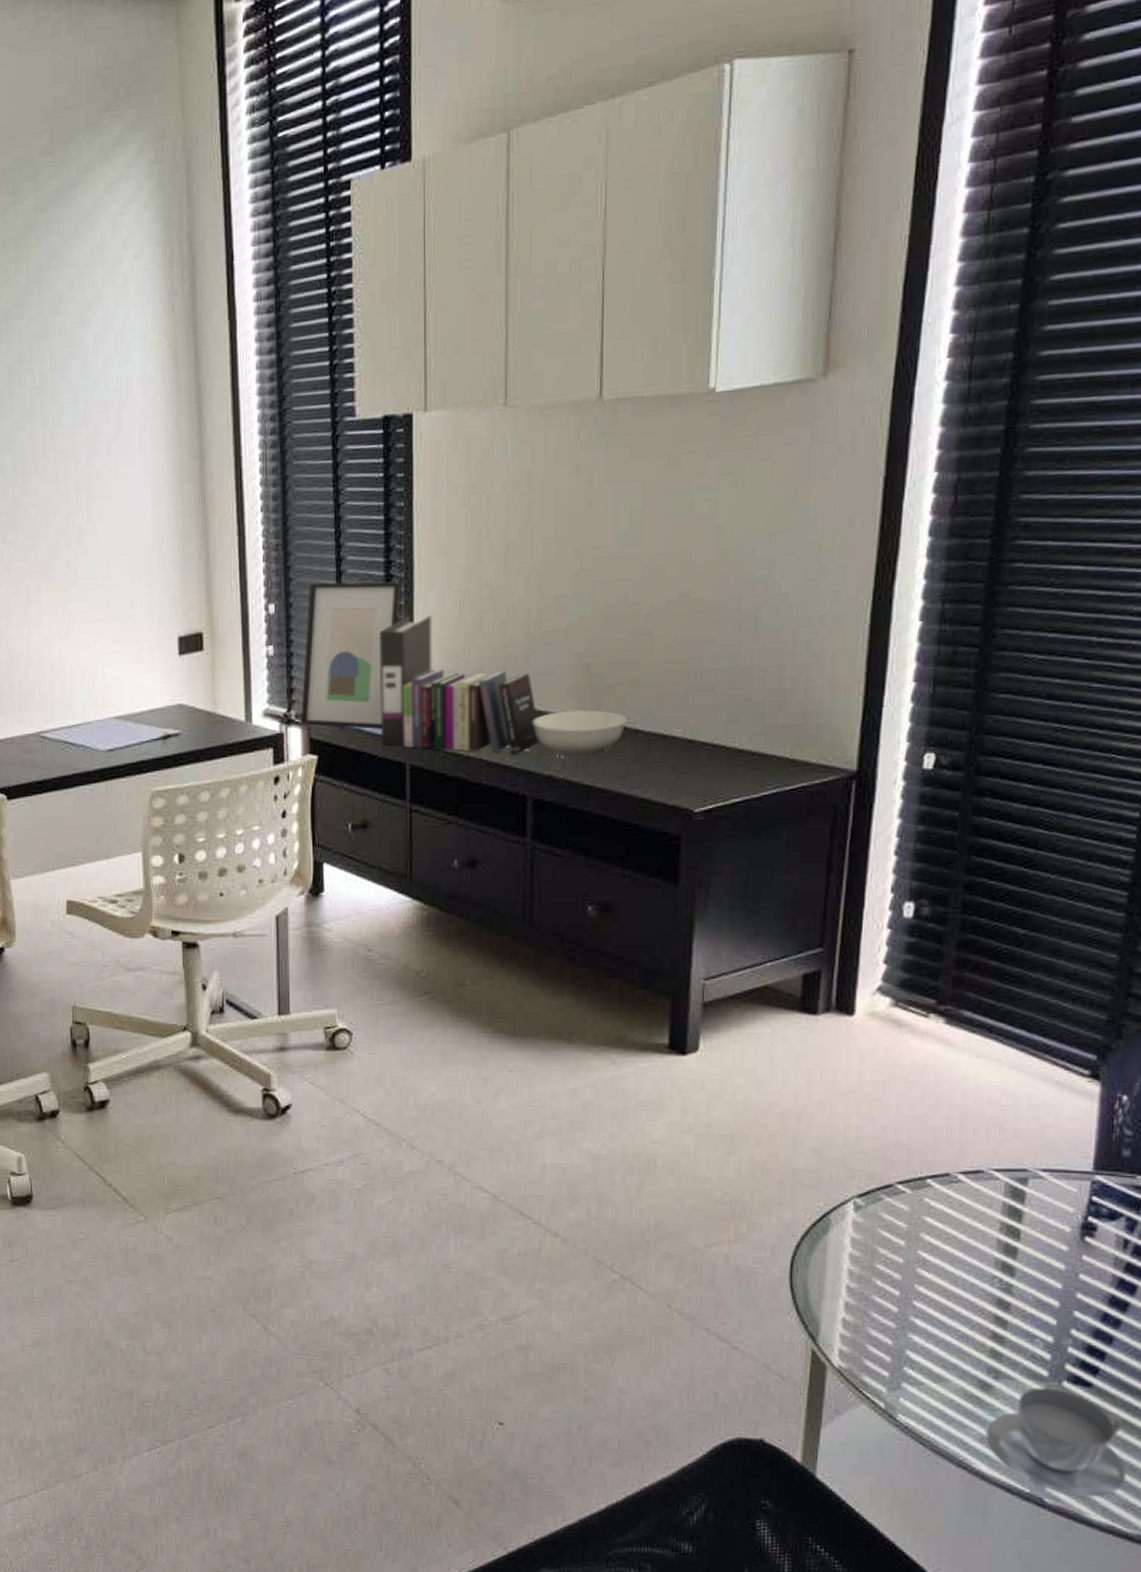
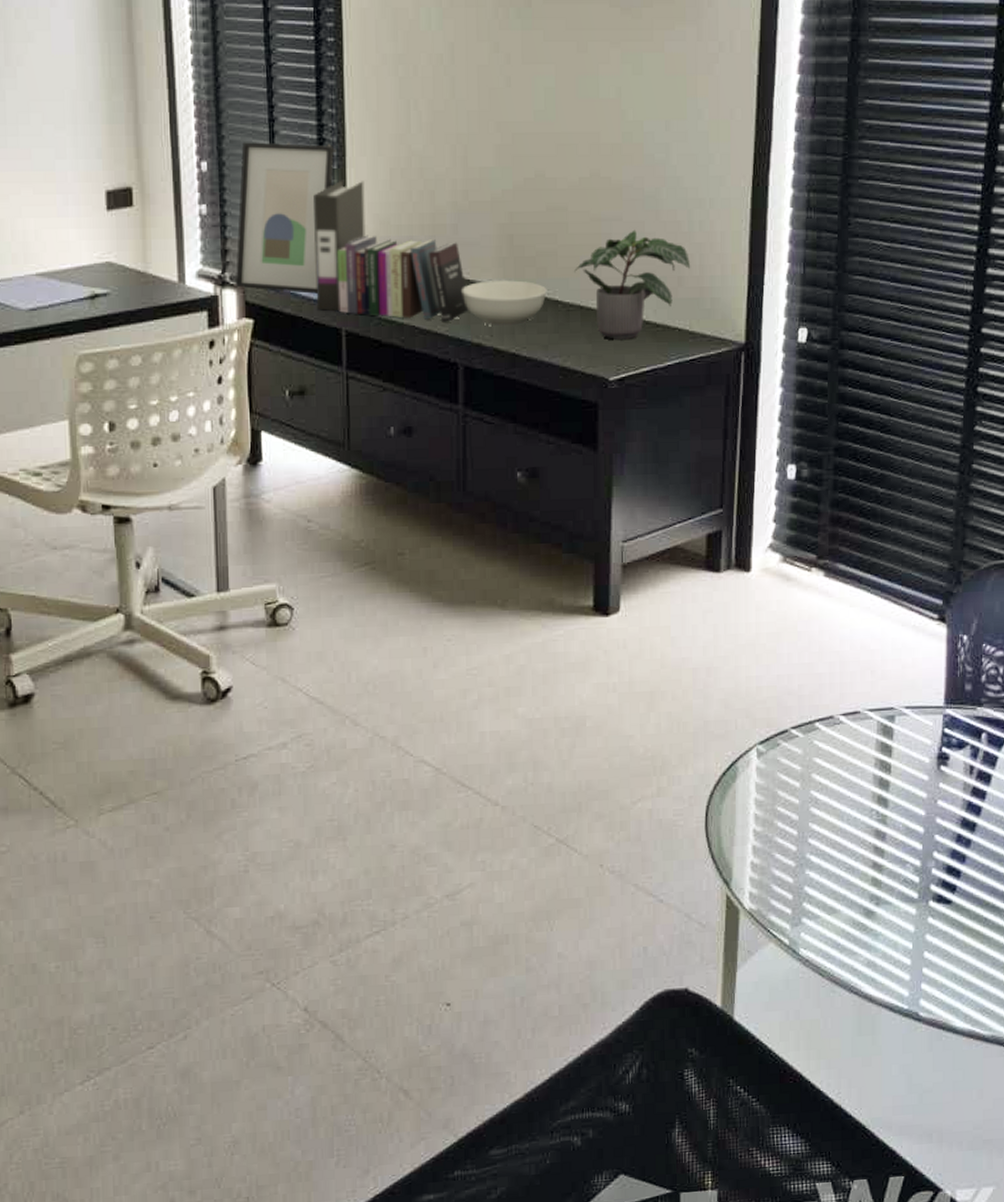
potted plant: none [658,652,795,769] -> present [574,229,691,339]
teacup: present [986,1386,1126,1498] -> none [871,907,981,1007]

